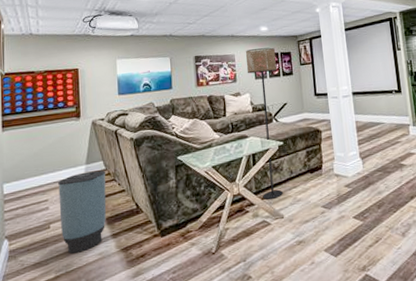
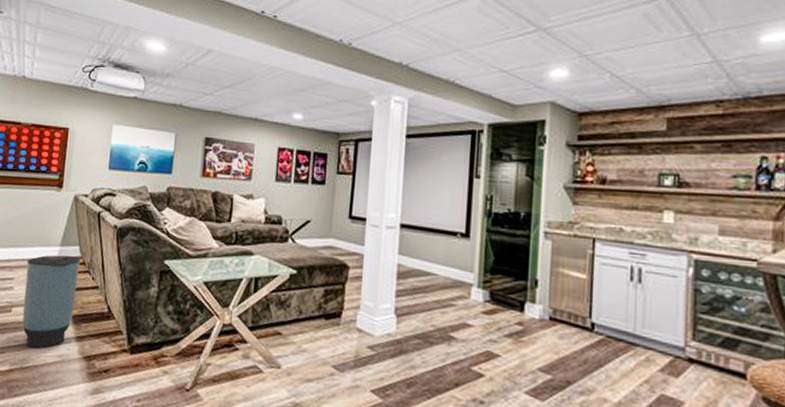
floor lamp: present [245,47,283,200] -> none [259,141,308,341]

